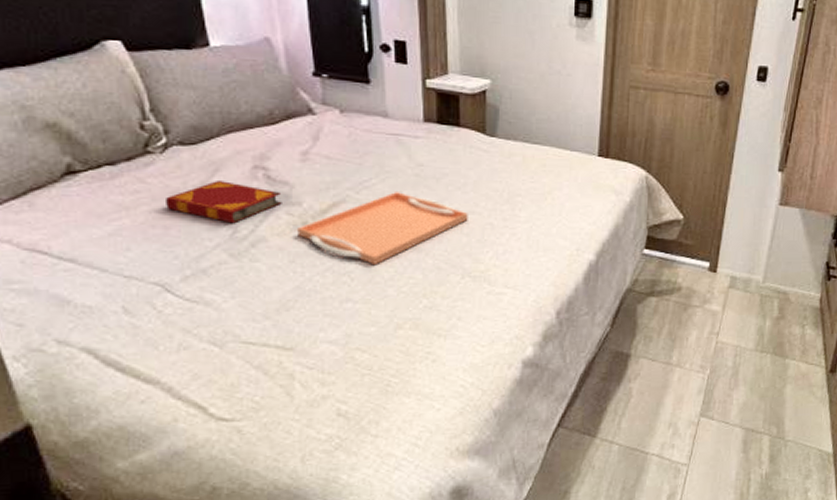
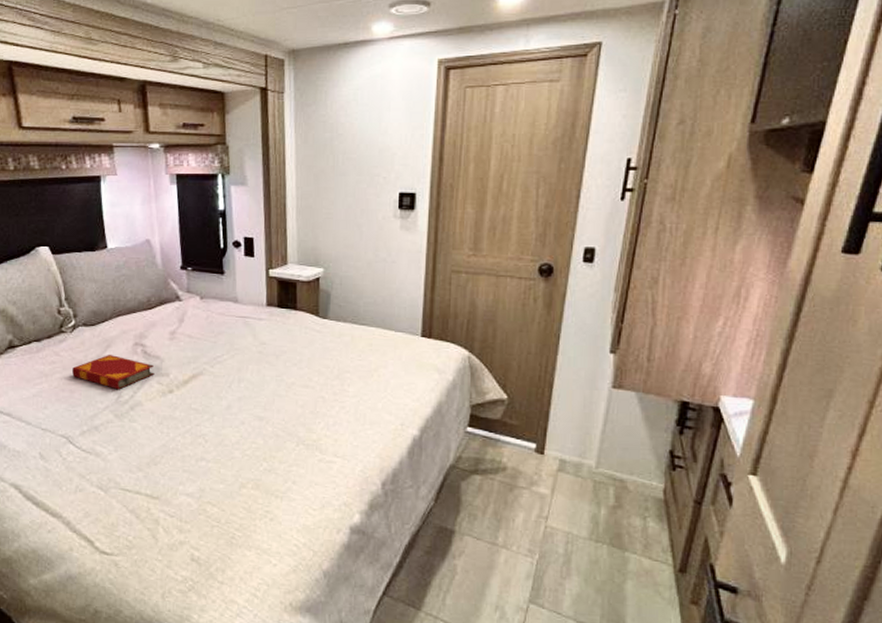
serving tray: present [298,192,468,264] -> none [165,367,303,429]

